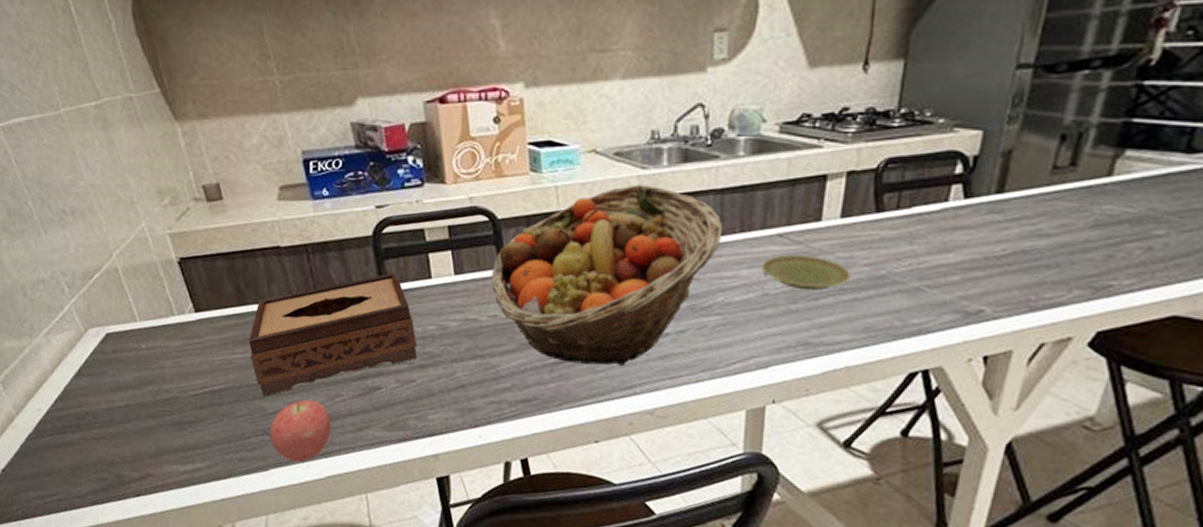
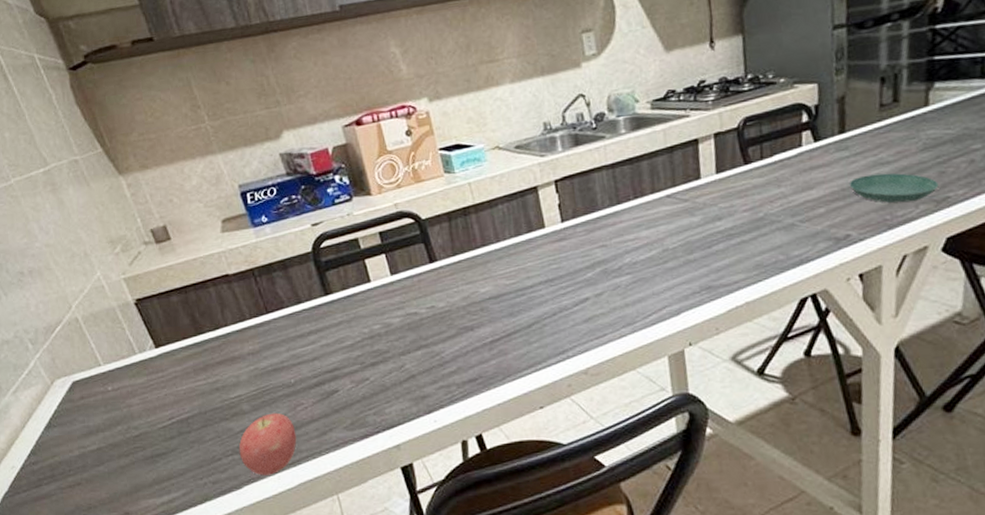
tissue box: present [248,272,417,396] -> none [209,281,367,417]
fruit basket: present [491,185,723,366] -> none [424,170,620,339]
plate: present [761,254,851,291] -> none [657,210,734,241]
saucer: none [994,245,1102,285] -> present [848,173,939,203]

